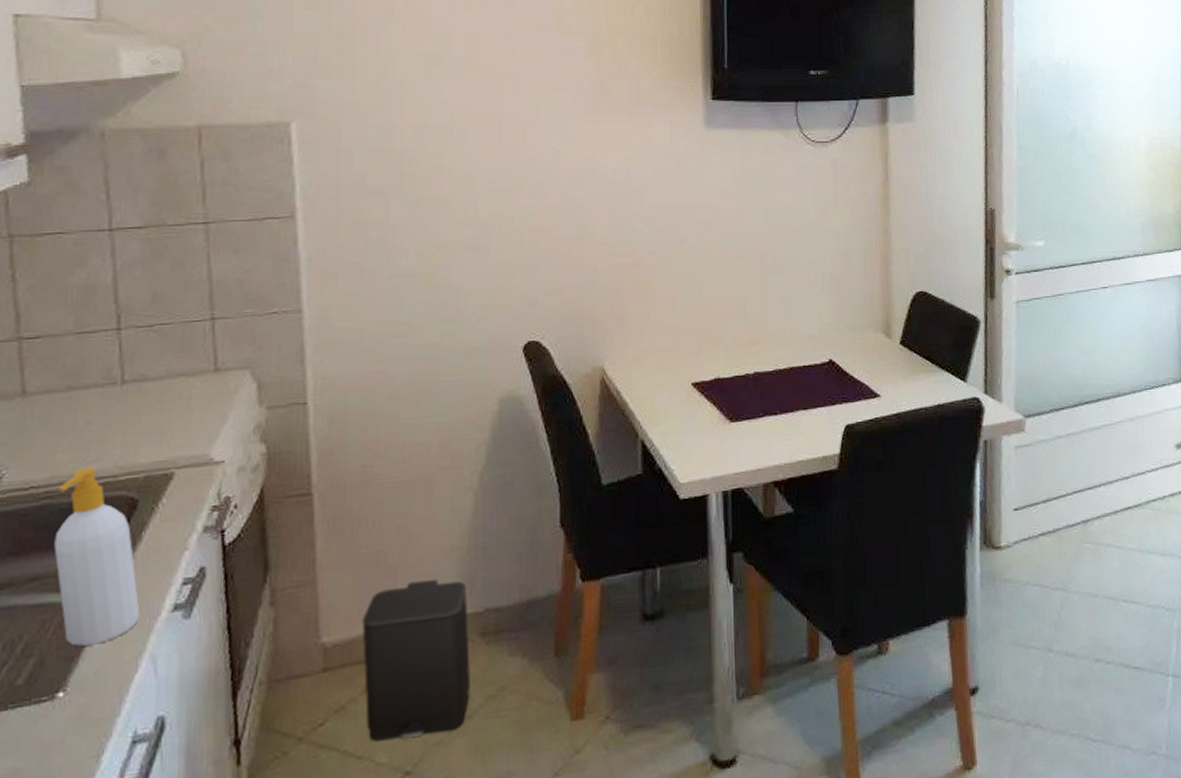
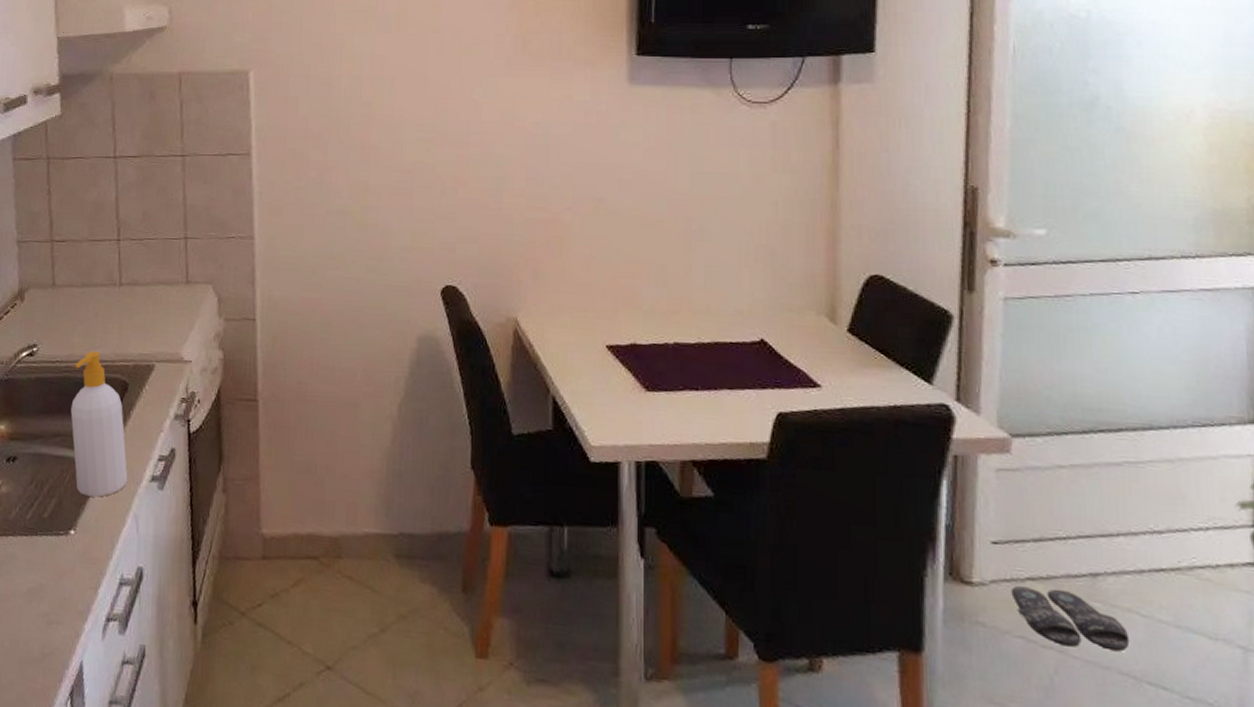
pedal bin: present [362,579,470,742] -> none [294,494,385,639]
slippers: none [1028,538,1110,585] -> present [1011,586,1130,651]

